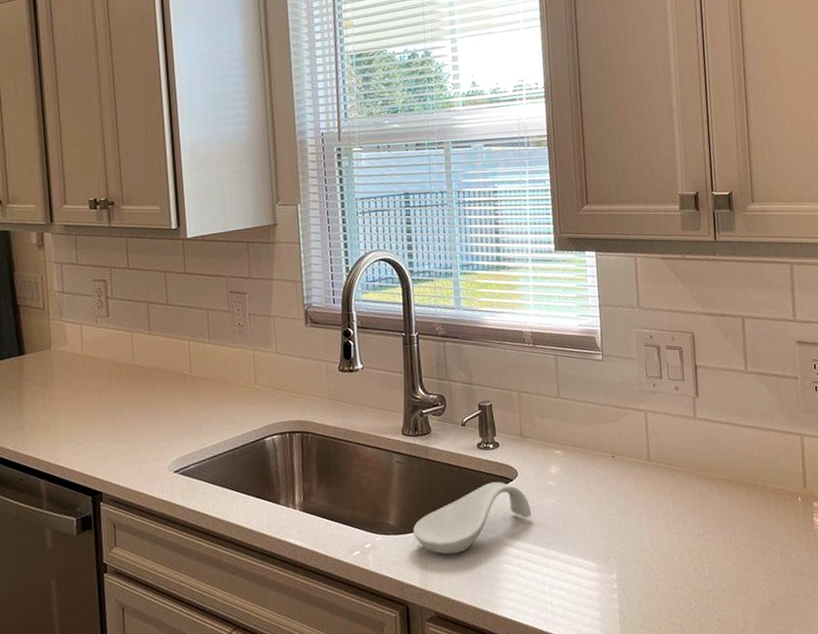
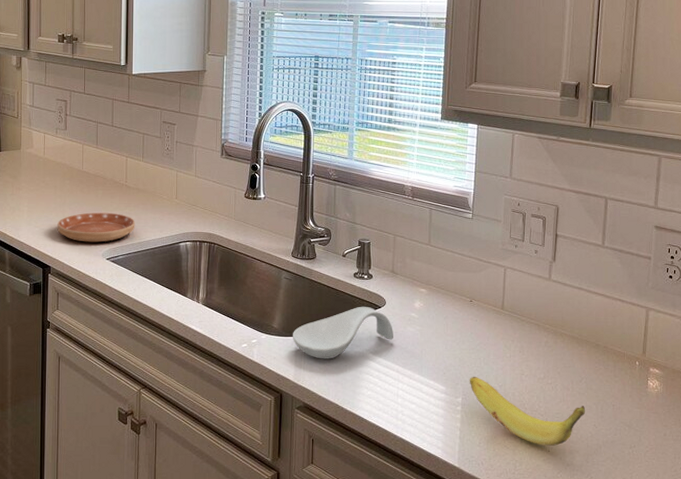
saucer: none [107,412,207,455] -> present [57,212,135,243]
banana: none [622,544,753,614] -> present [469,376,586,446]

